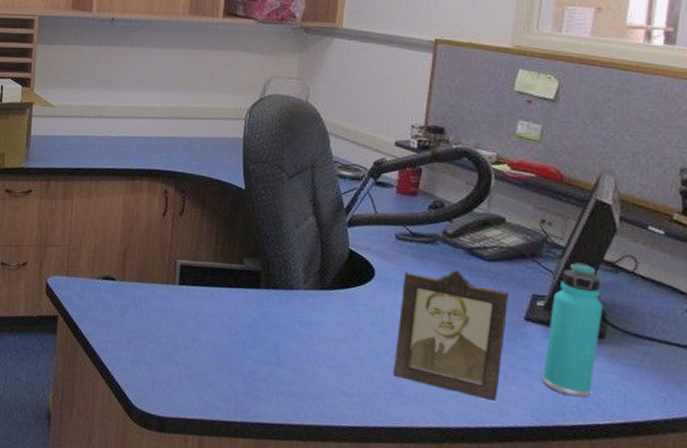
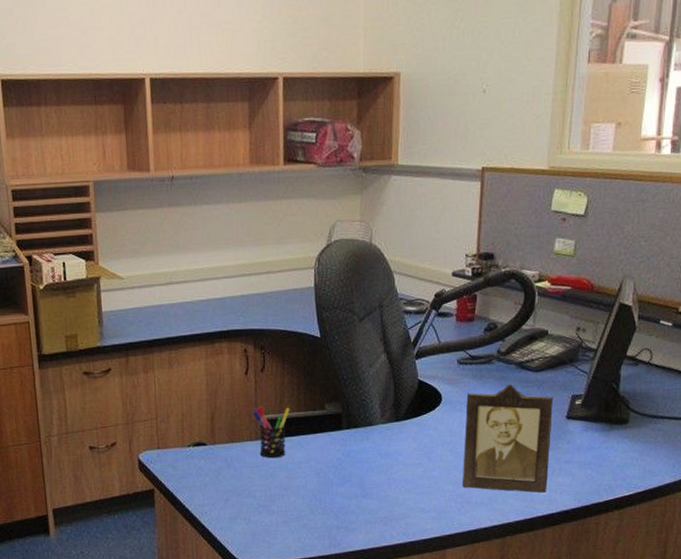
pen holder: none [166,249,206,307] -> present [252,405,290,459]
thermos bottle: present [543,262,604,398] -> none [582,361,627,477]

